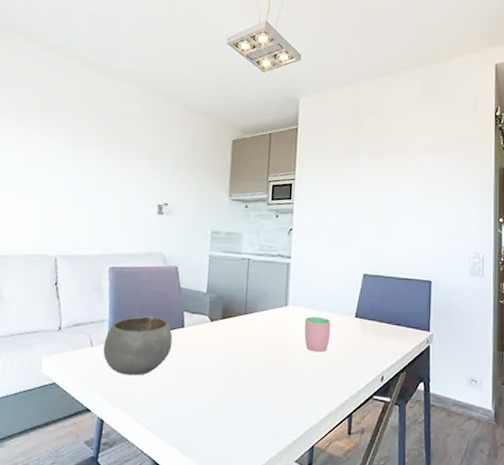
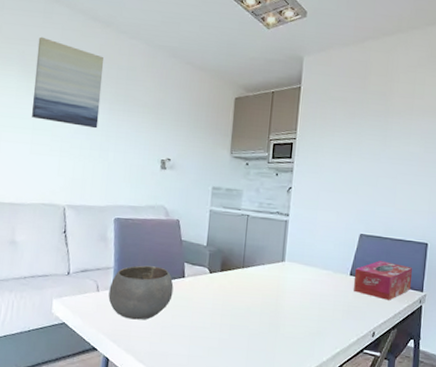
wall art: none [22,83,98,175] -> present [32,36,104,129]
cup: present [304,316,331,353] -> none [299,272,326,307]
tissue box: none [360,301,418,342] -> present [354,261,413,300]

